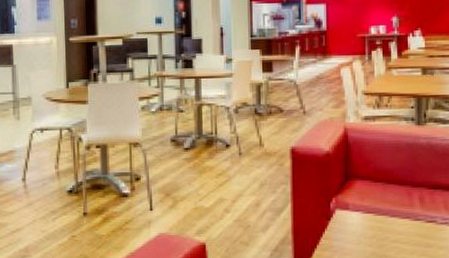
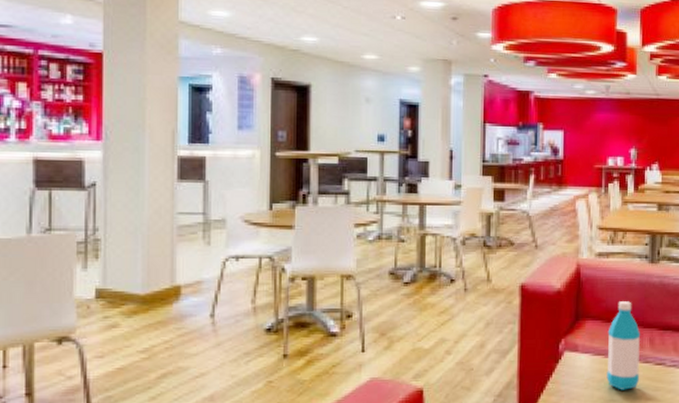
water bottle: none [377,162,411,246] -> present [606,301,641,390]

